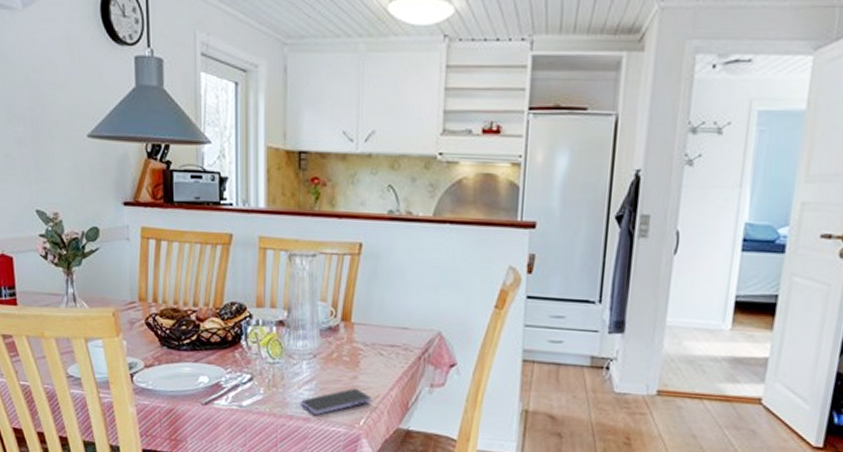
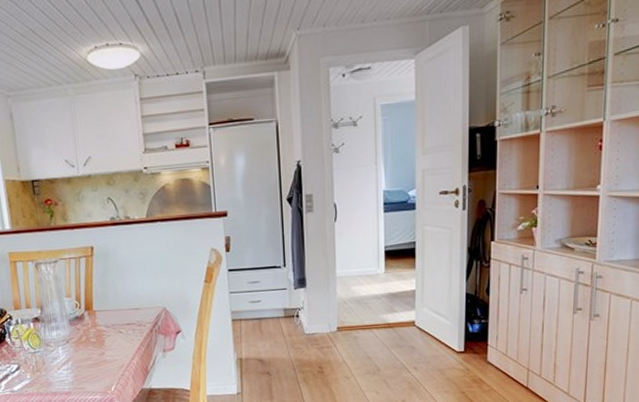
smartphone: present [300,388,371,416] -> none [60,362,118,389]

